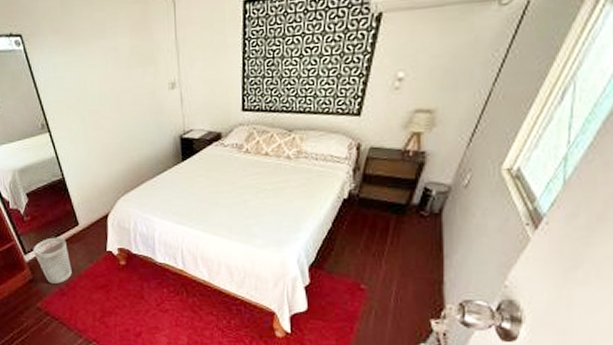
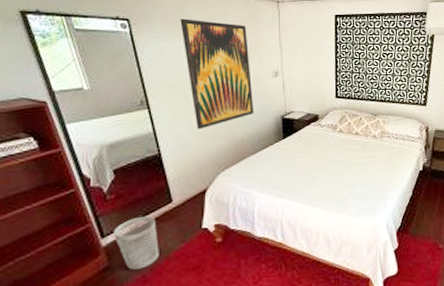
wall art: none [69,27,151,153] -> present [180,18,255,129]

